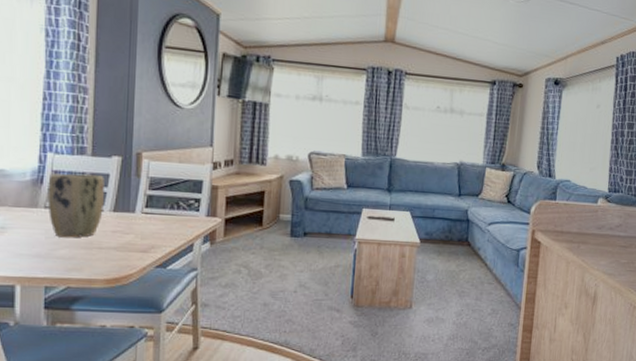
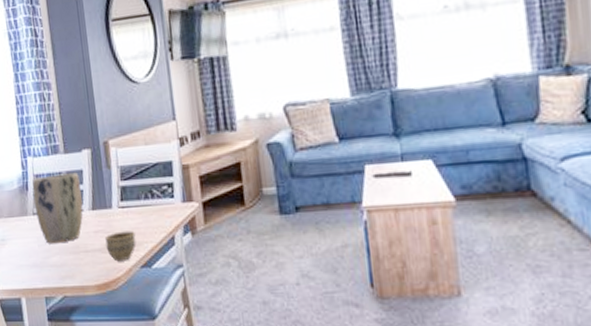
cup: none [122,234,155,261] -> present [105,230,137,262]

